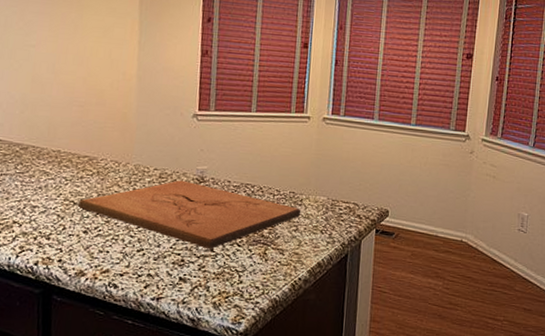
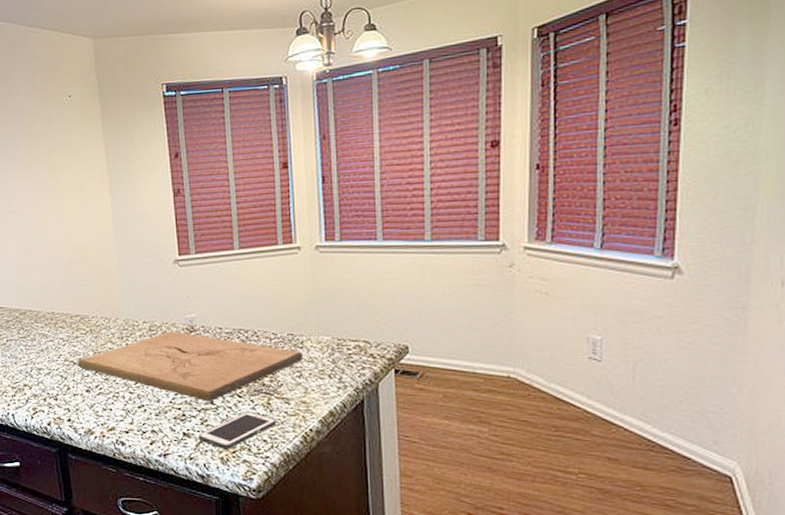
cell phone: none [194,259,271,295] -> present [198,411,277,450]

